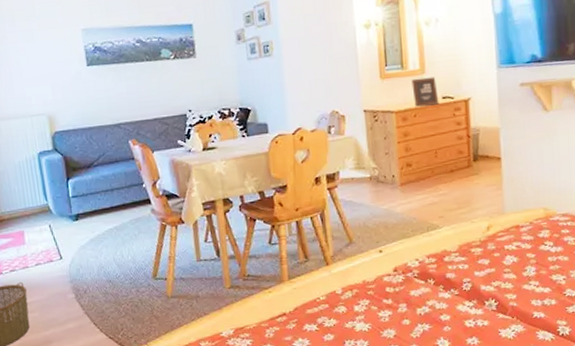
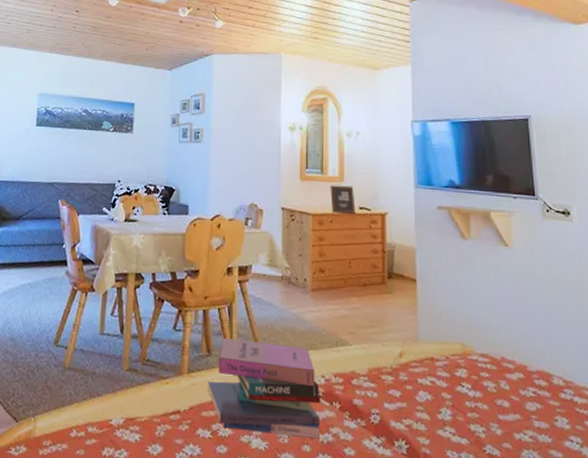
books: none [309,237,419,320] -> present [208,338,321,439]

